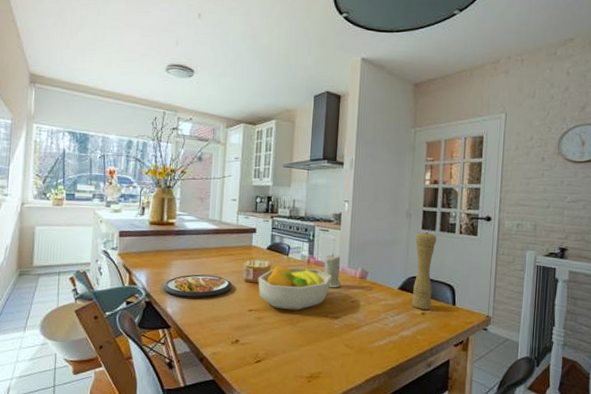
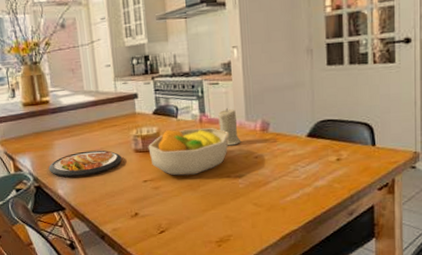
pepper mill: present [411,232,436,310] -> none [320,67,347,155]

